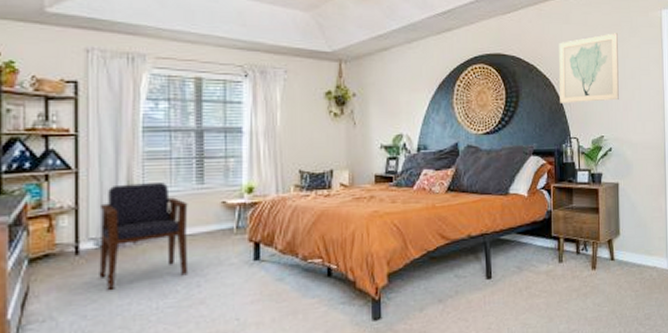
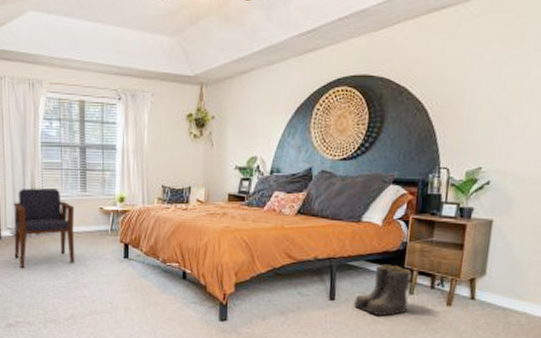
boots: none [509,234,559,288] -> present [353,264,412,316]
wall art: present [559,33,619,103] -> none [432,48,519,130]

